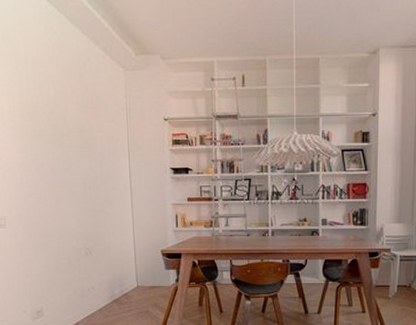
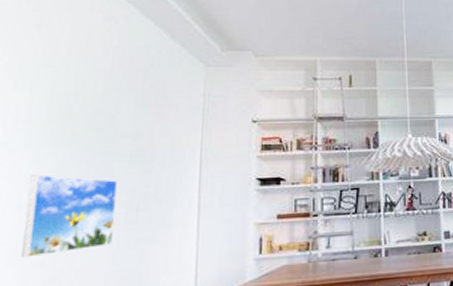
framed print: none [19,161,78,219] -> present [21,174,118,258]

